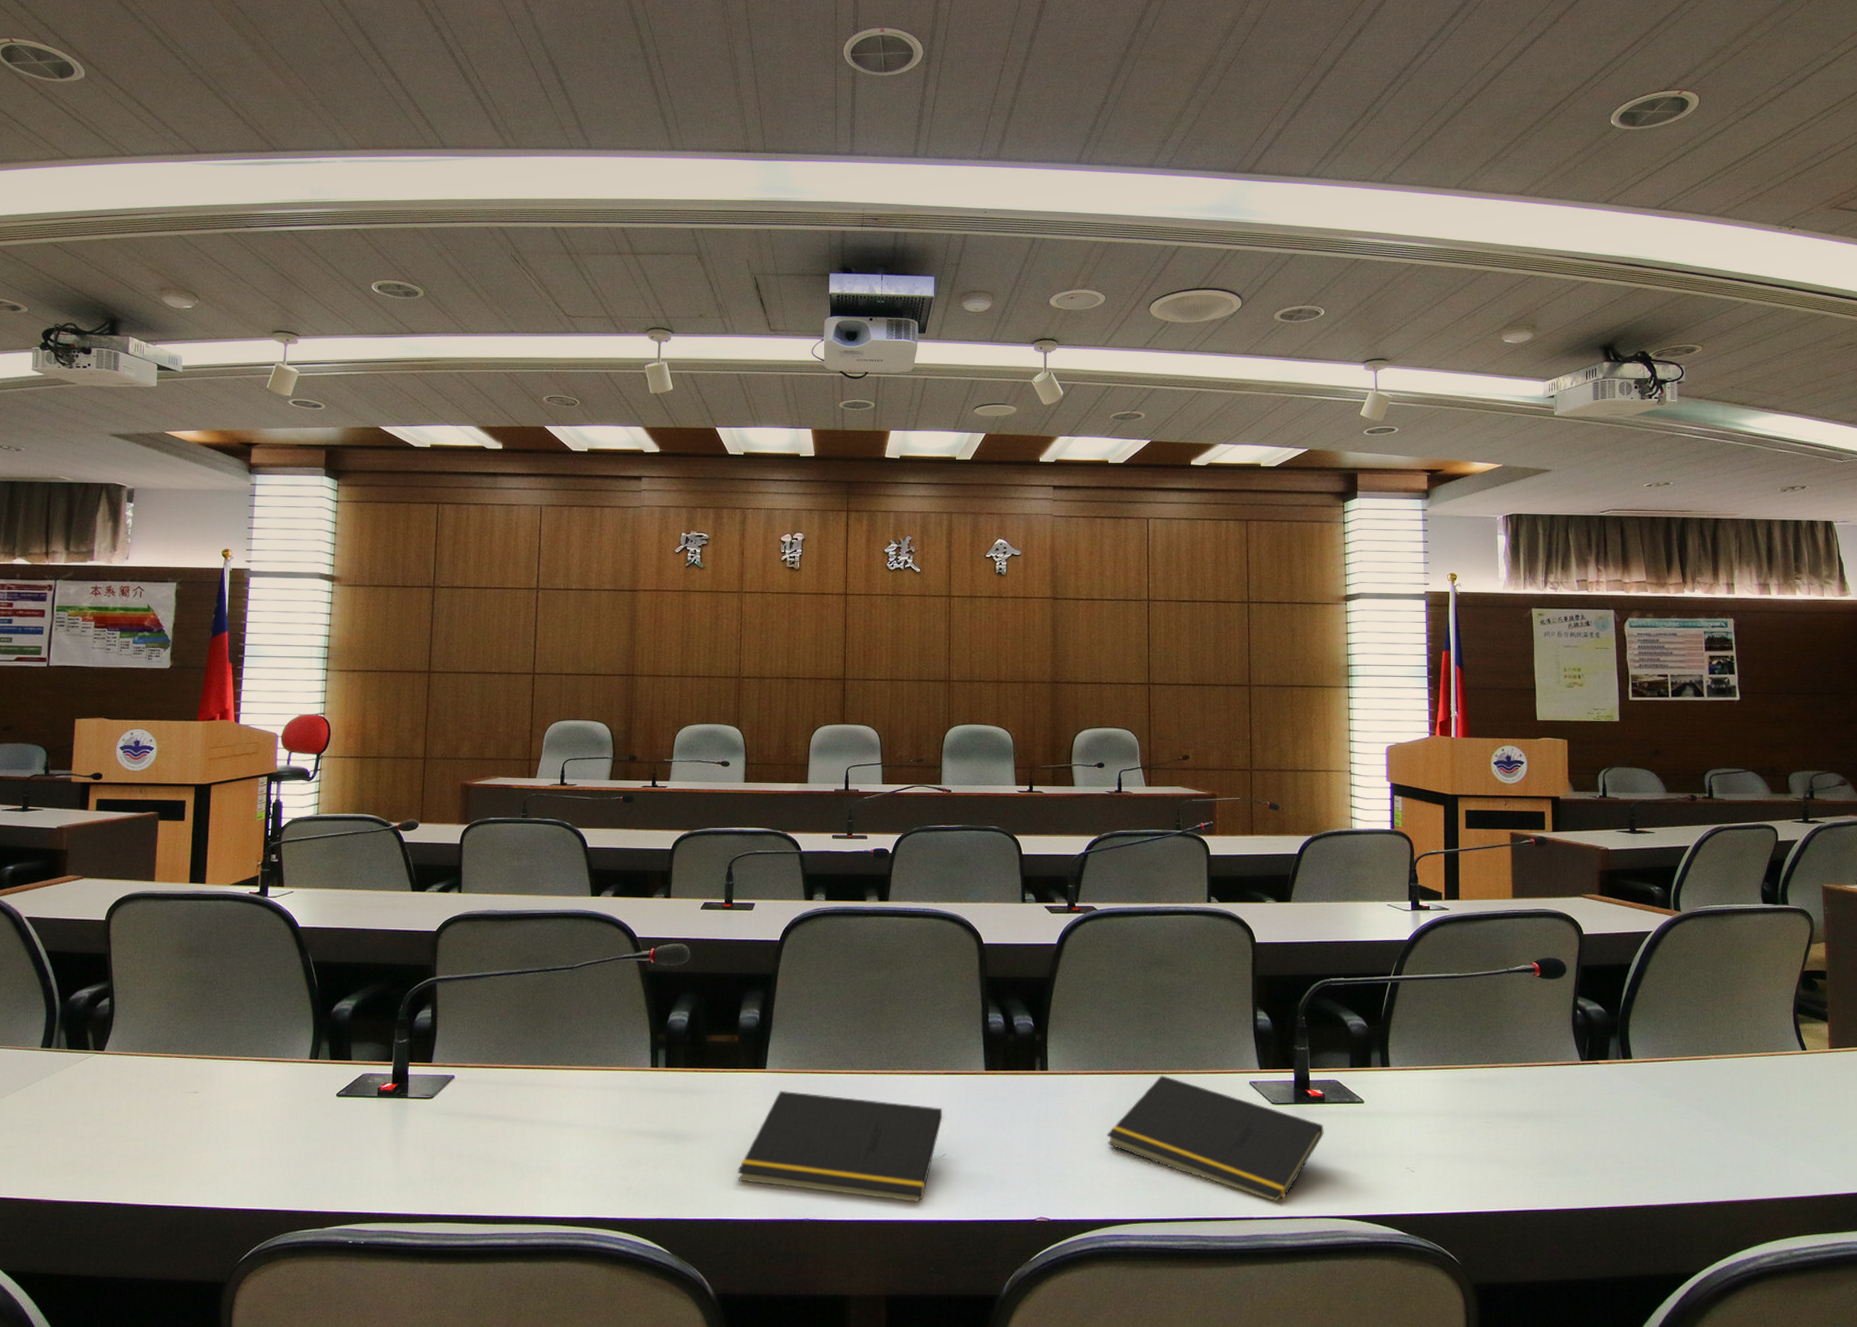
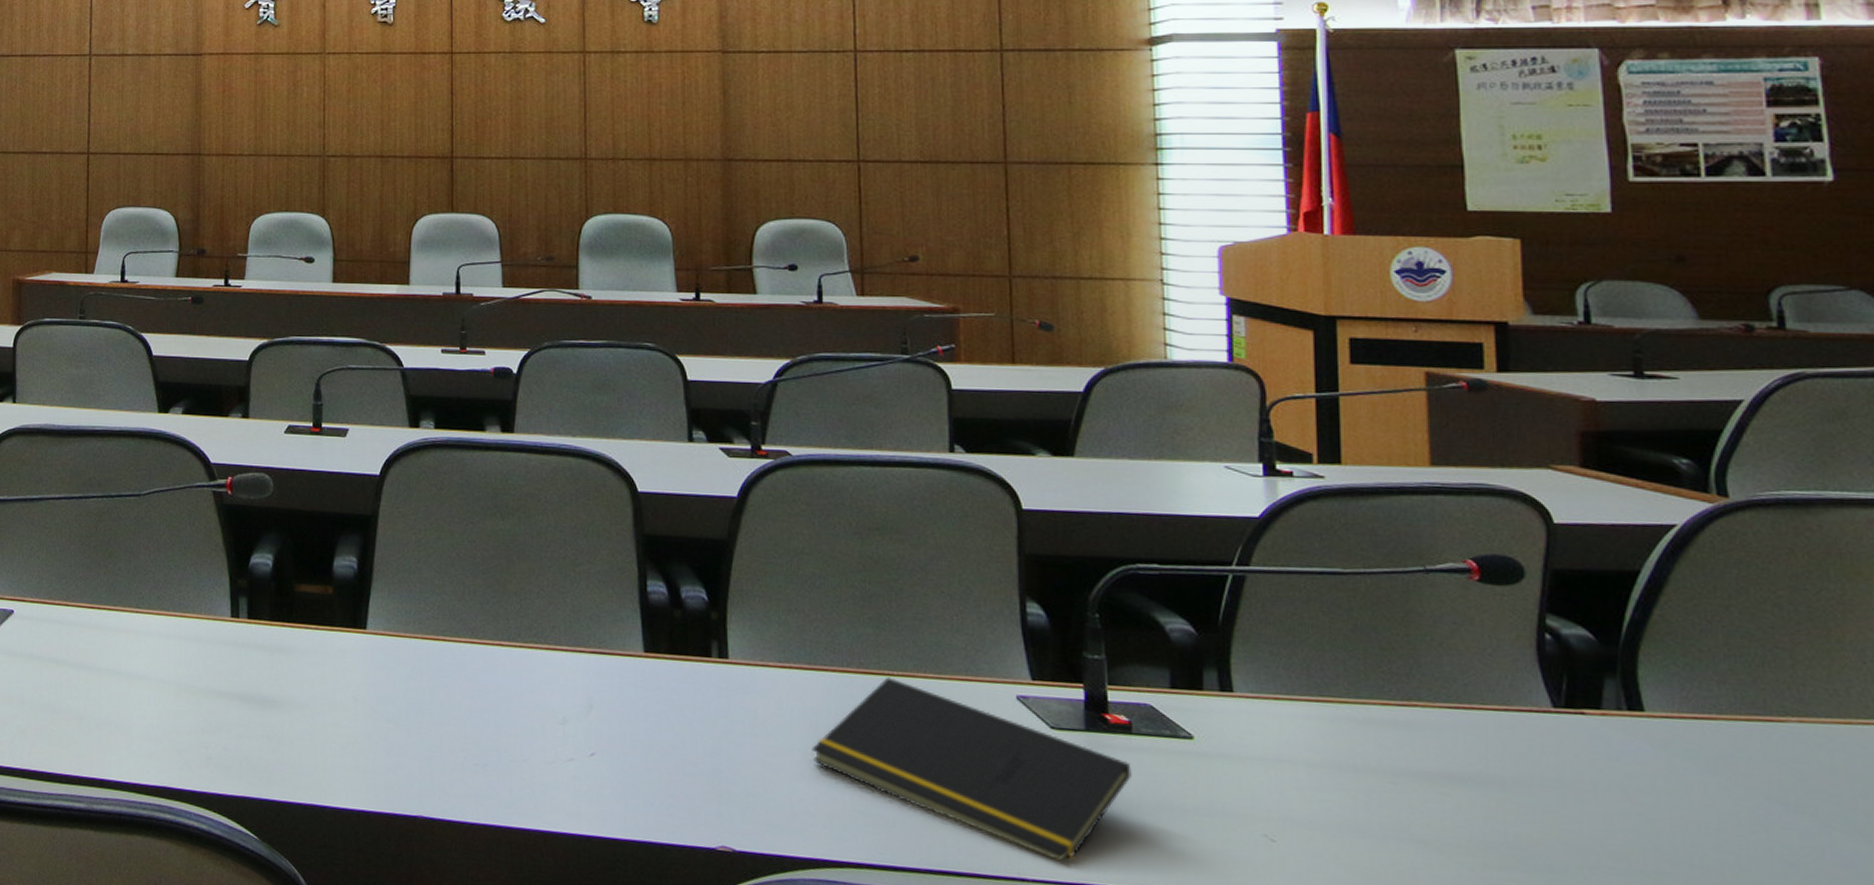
notepad: present [738,1090,943,1203] -> none [336,657,590,811]

